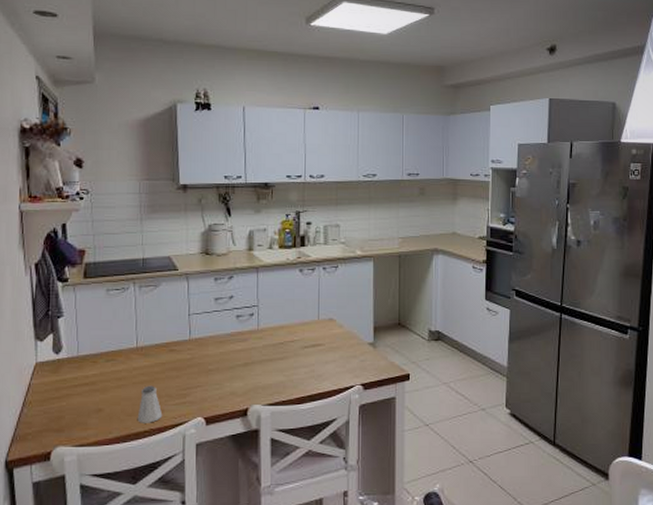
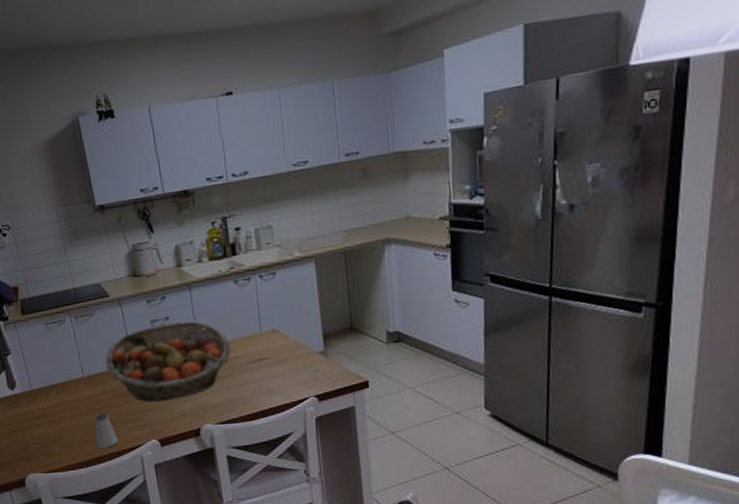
fruit basket: none [163,301,289,378] -> present [105,321,231,402]

